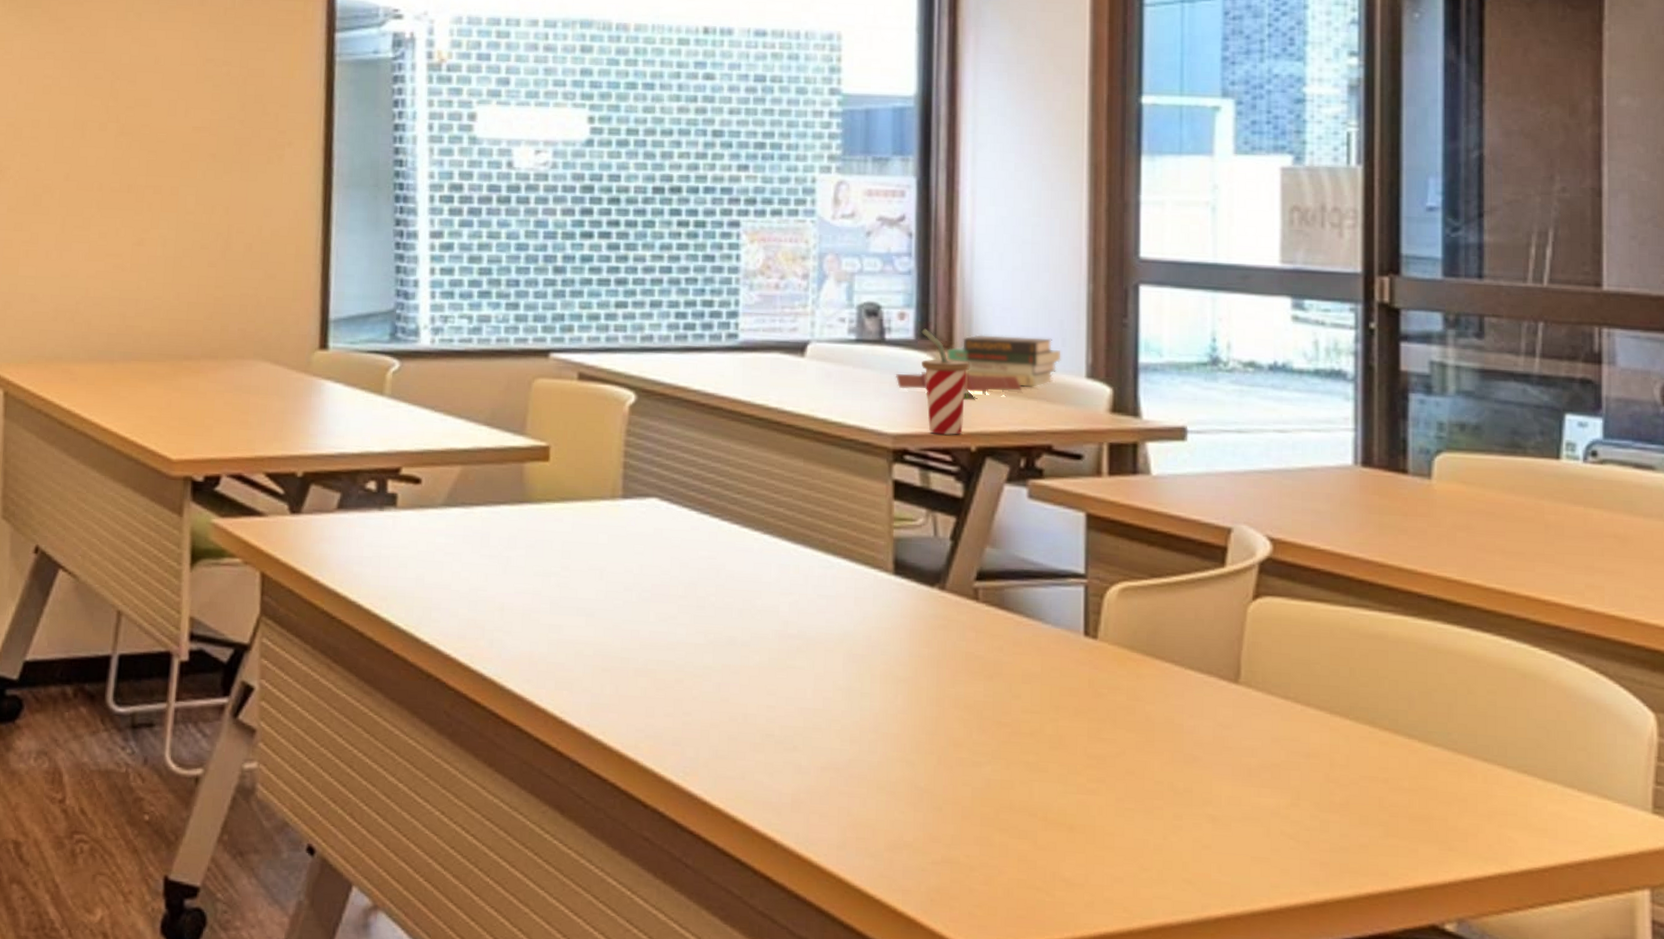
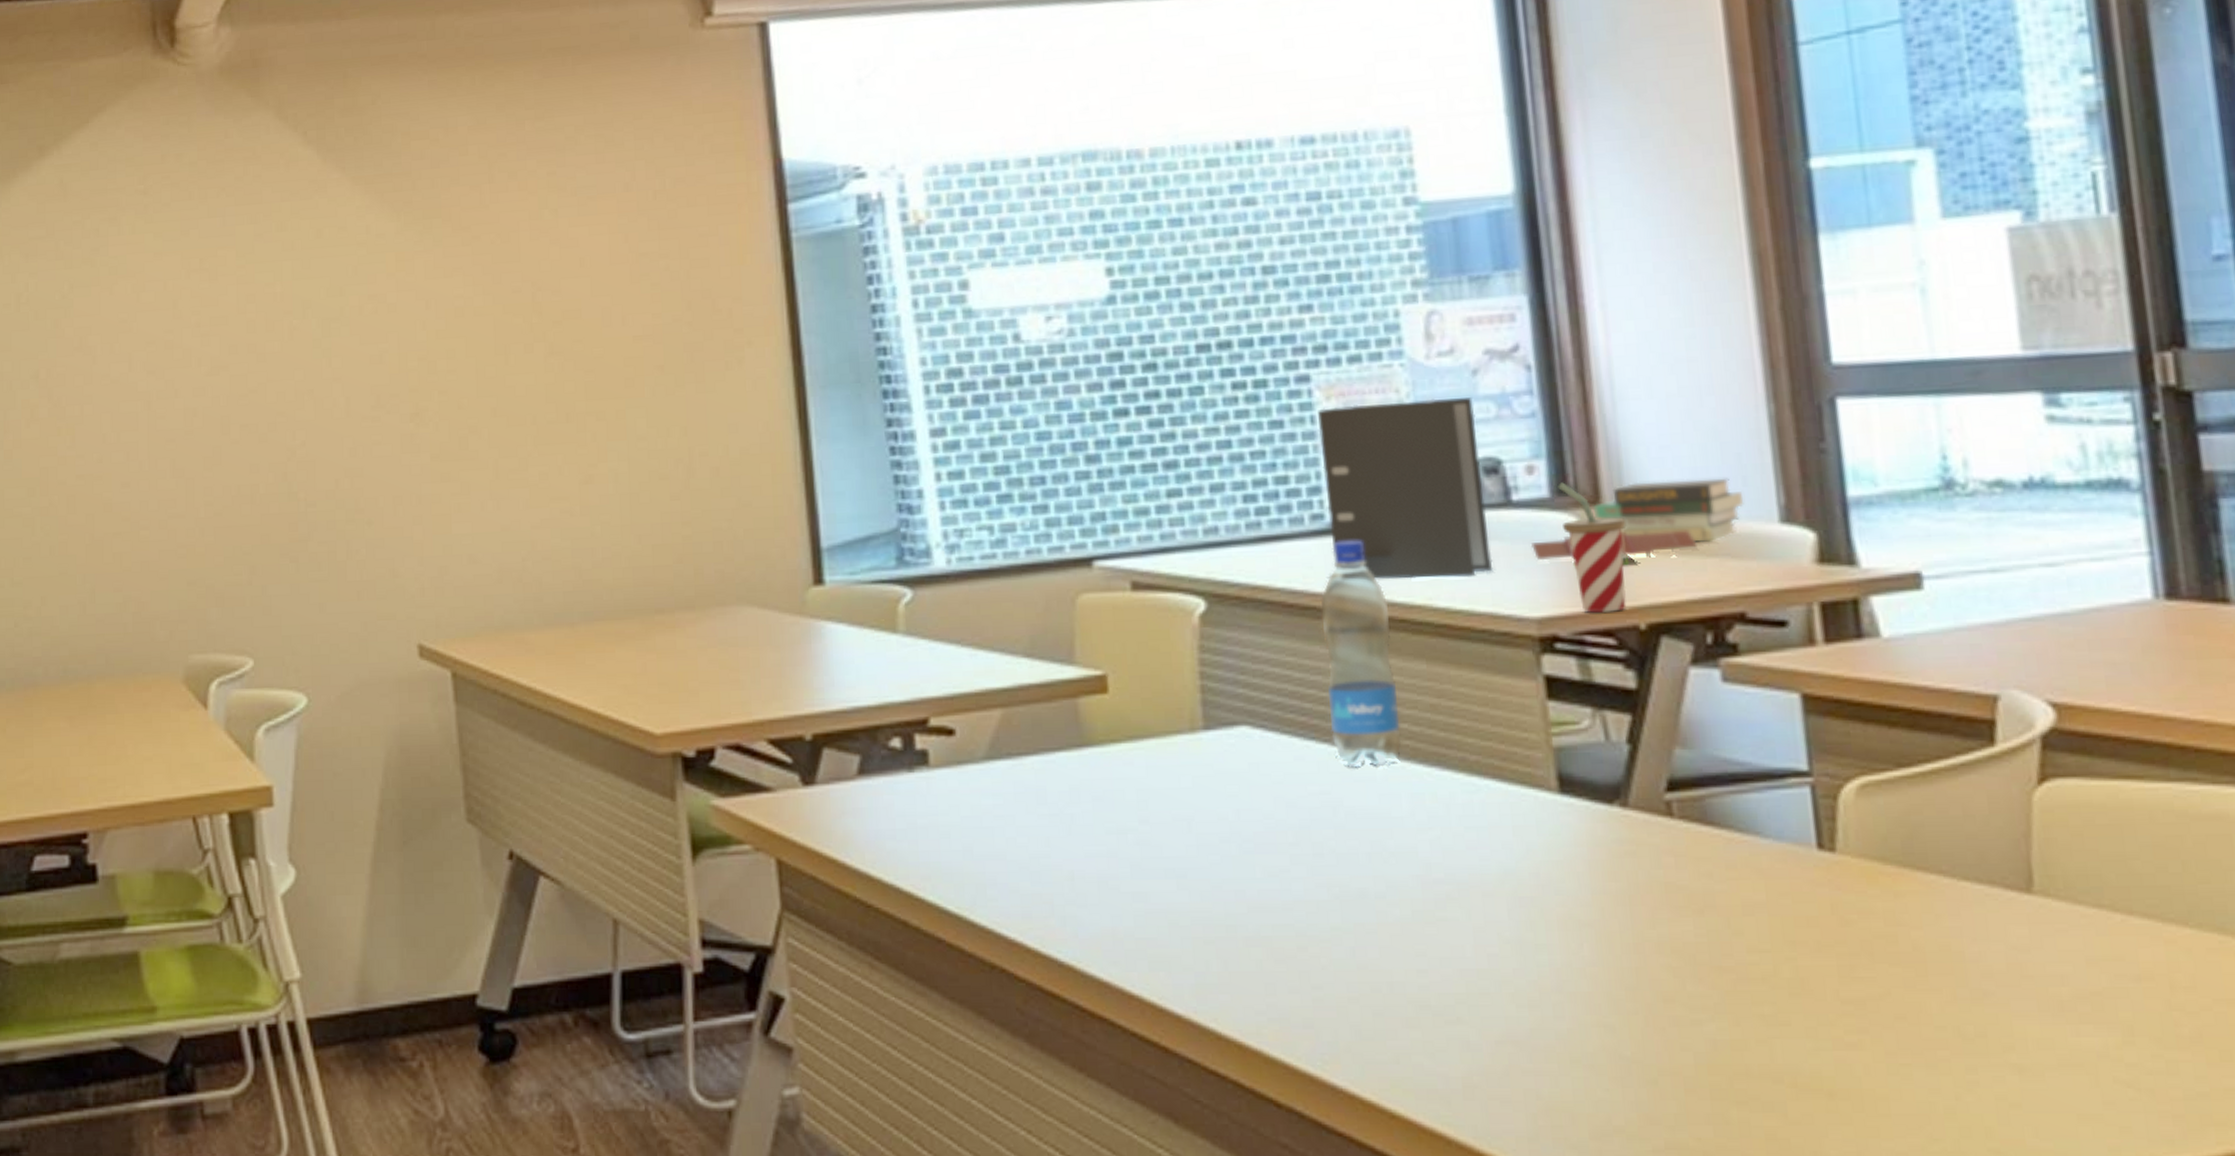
bottle: none [722,357,780,540] -> present [1320,540,1402,768]
binder: none [740,249,865,396] -> present [1318,398,1493,579]

